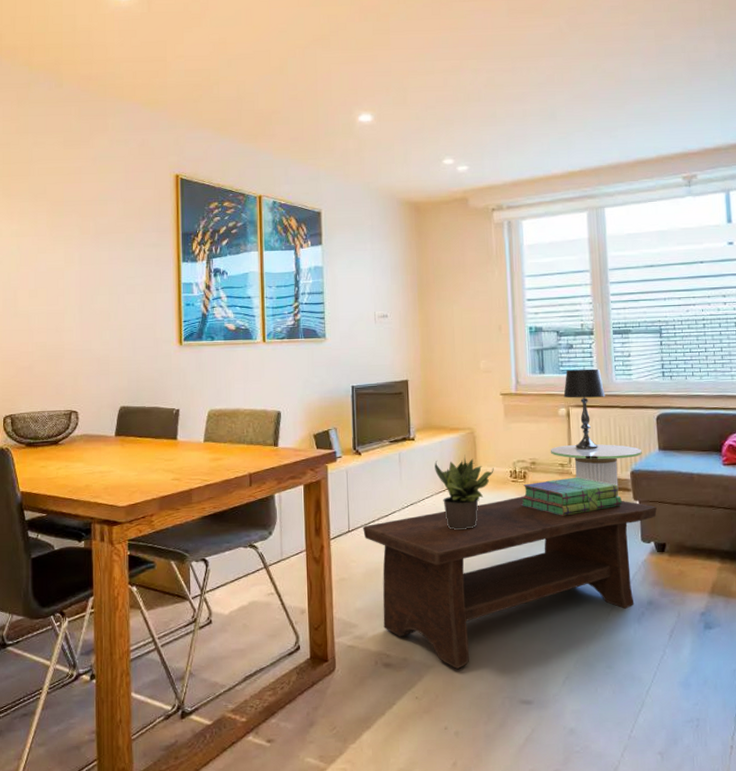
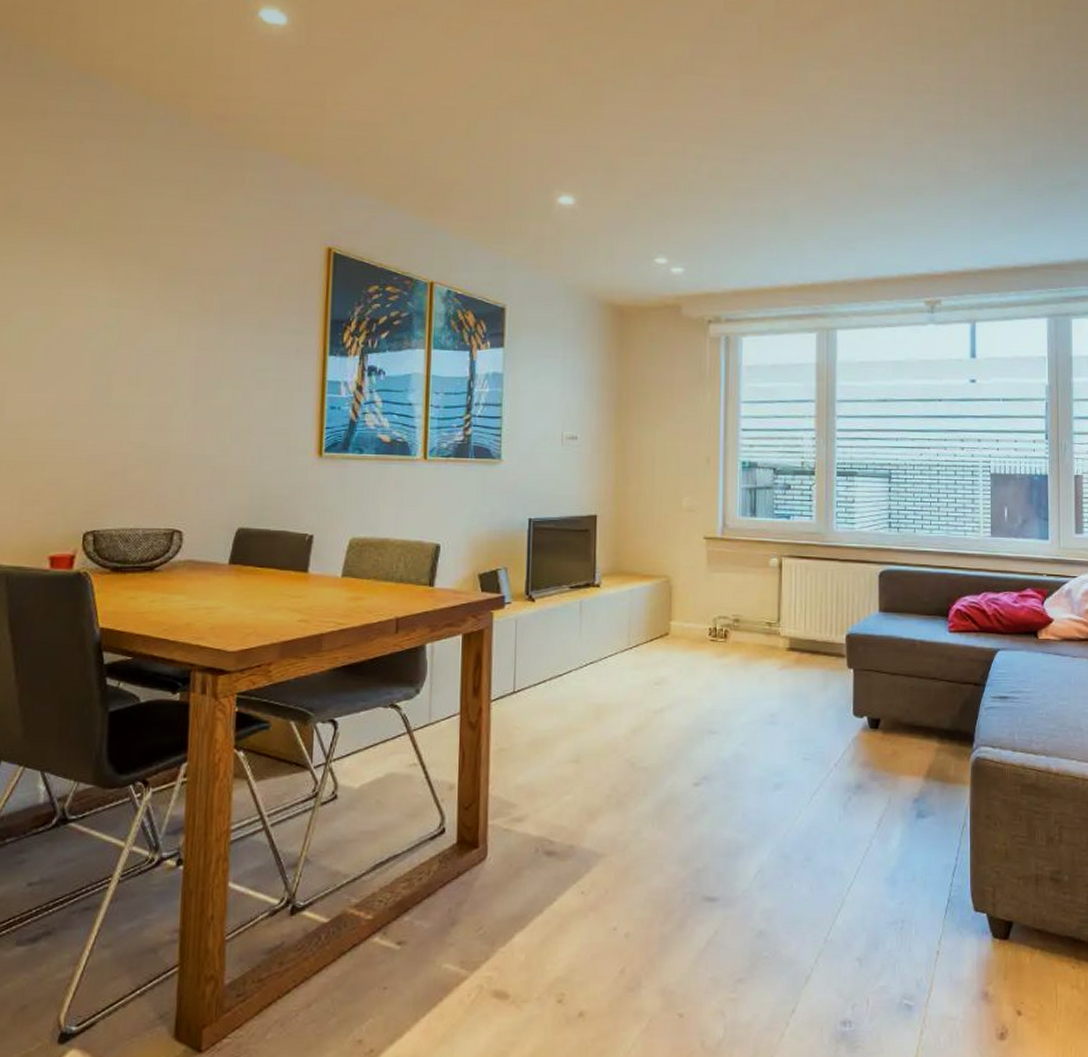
coffee table: present [363,496,657,669] -> none [531,658,873,859]
potted plant: present [434,454,494,530] -> none [621,606,691,695]
stack of books: present [521,477,622,516] -> none [720,638,834,683]
side table: present [550,444,642,497] -> none [757,600,861,663]
table lamp: present [563,369,606,451] -> none [776,514,824,608]

